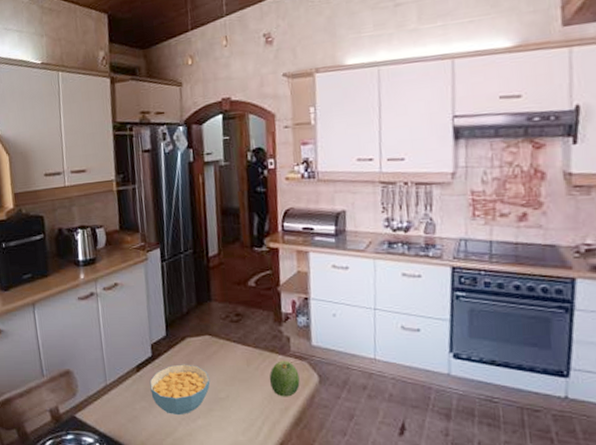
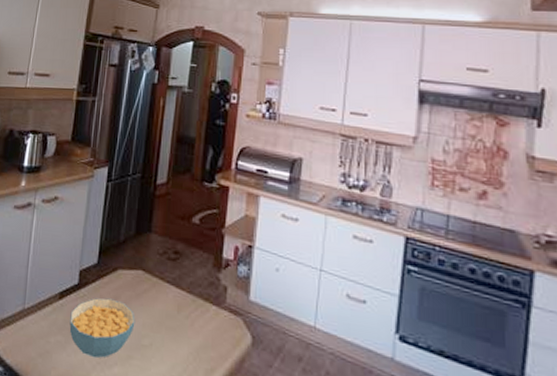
fruit: present [269,360,300,397] -> none [198,312,231,357]

